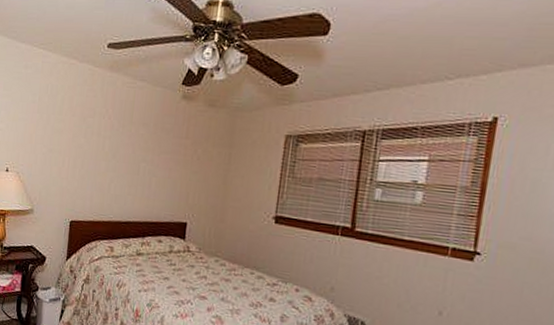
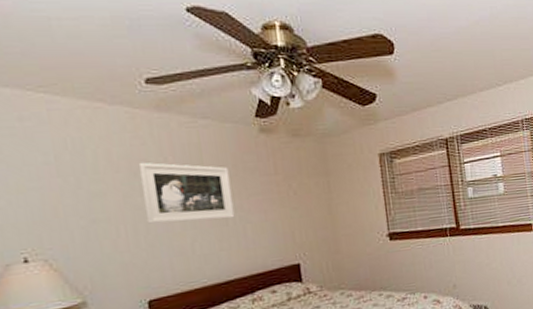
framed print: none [83,112,150,170] -> present [138,163,235,224]

